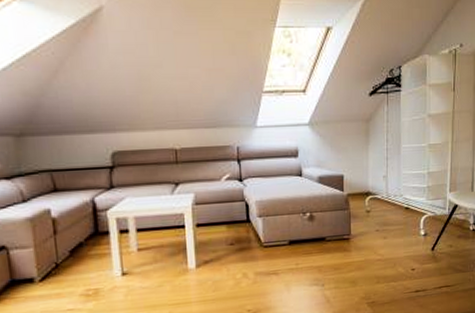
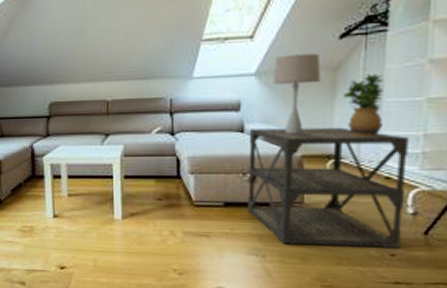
side table: none [306,169,419,272] -> present [248,127,409,248]
table lamp: none [322,107,358,176] -> present [272,53,321,135]
potted plant: none [375,125,401,176] -> present [344,74,384,137]

